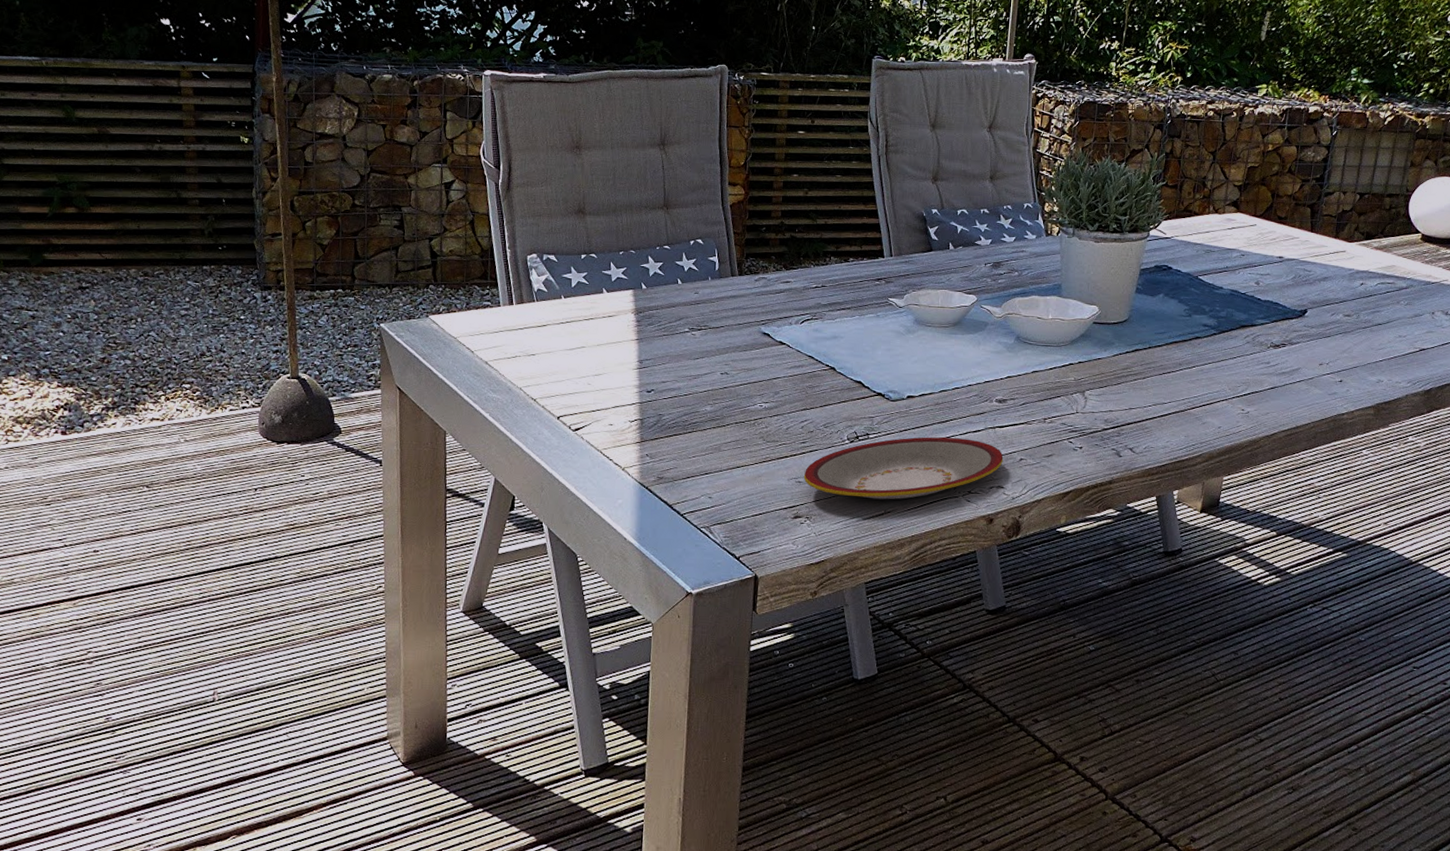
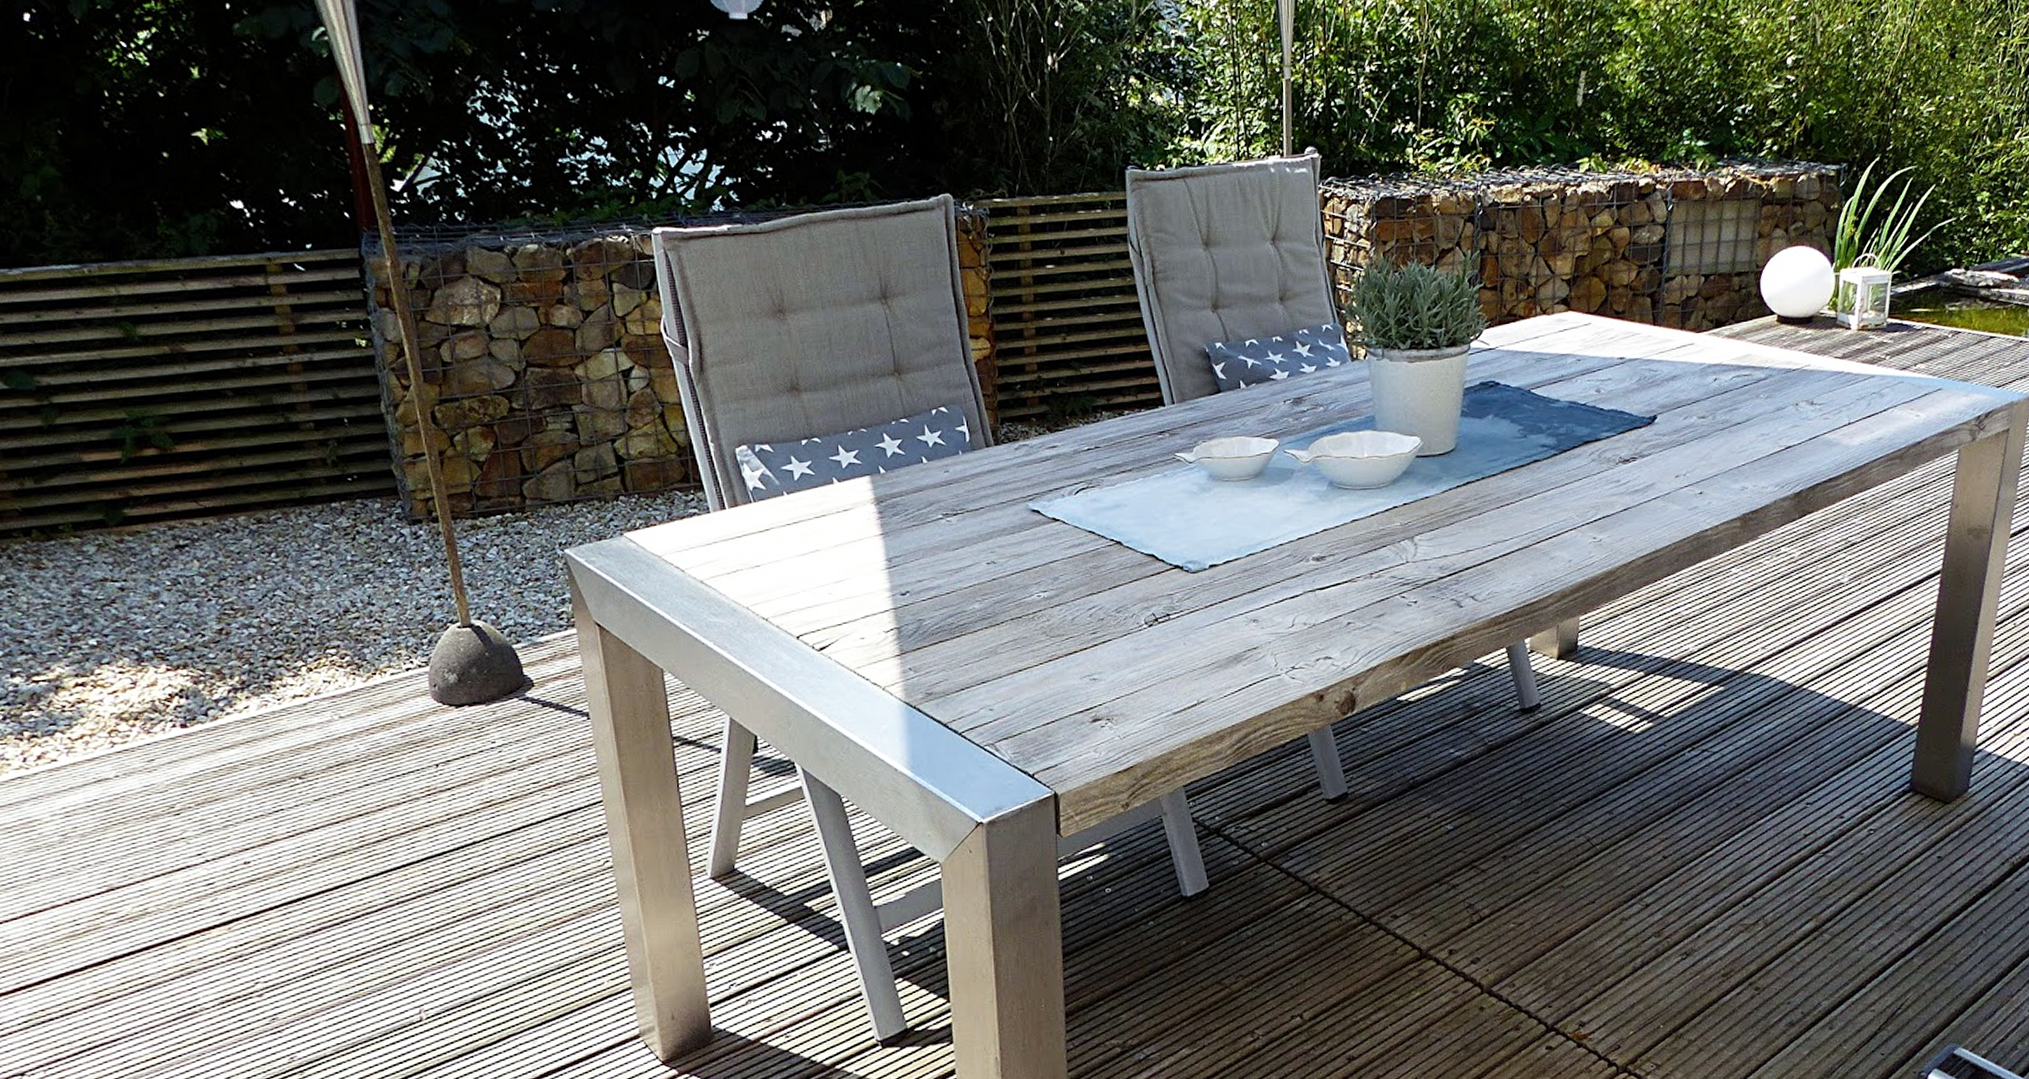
plate: present [803,437,1004,500] -> none [1098,607,1329,689]

